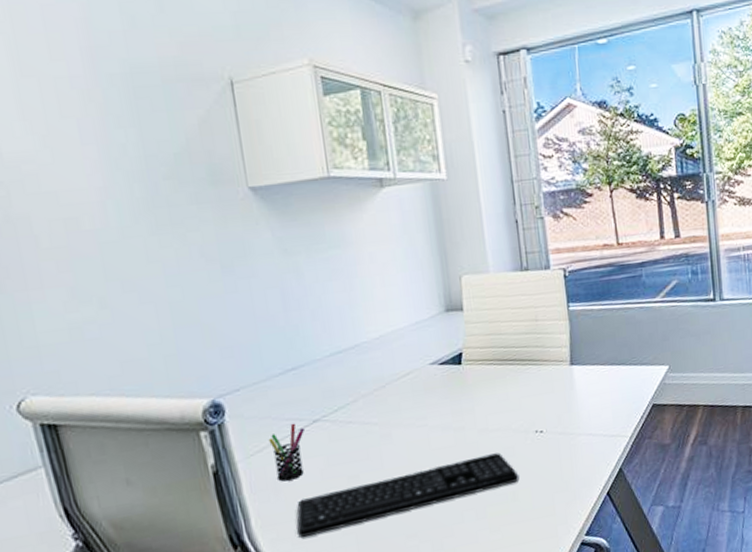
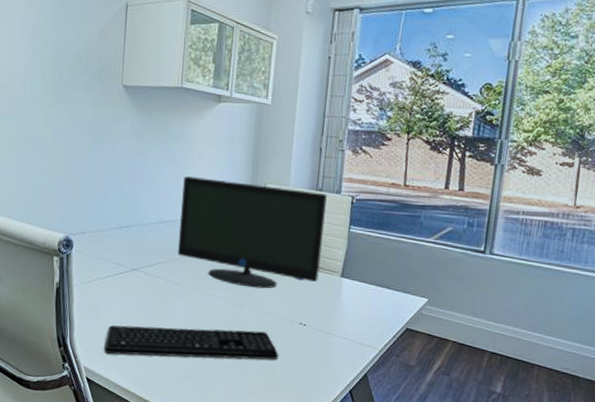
pen holder: present [268,423,304,482] -> none [98,267,124,309]
monitor: none [356,272,546,407] -> present [177,176,327,289]

